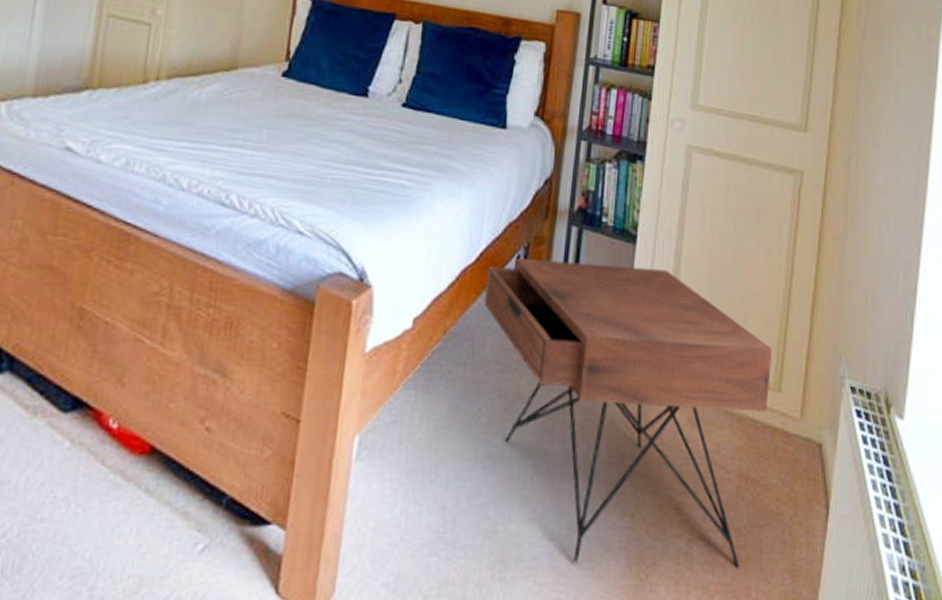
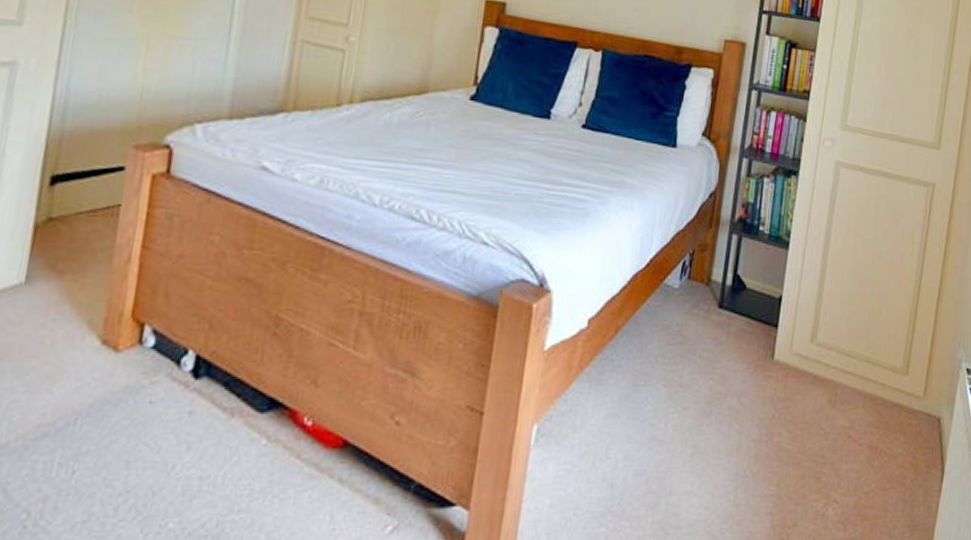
nightstand: present [483,258,772,567] -> none [652,264,902,528]

